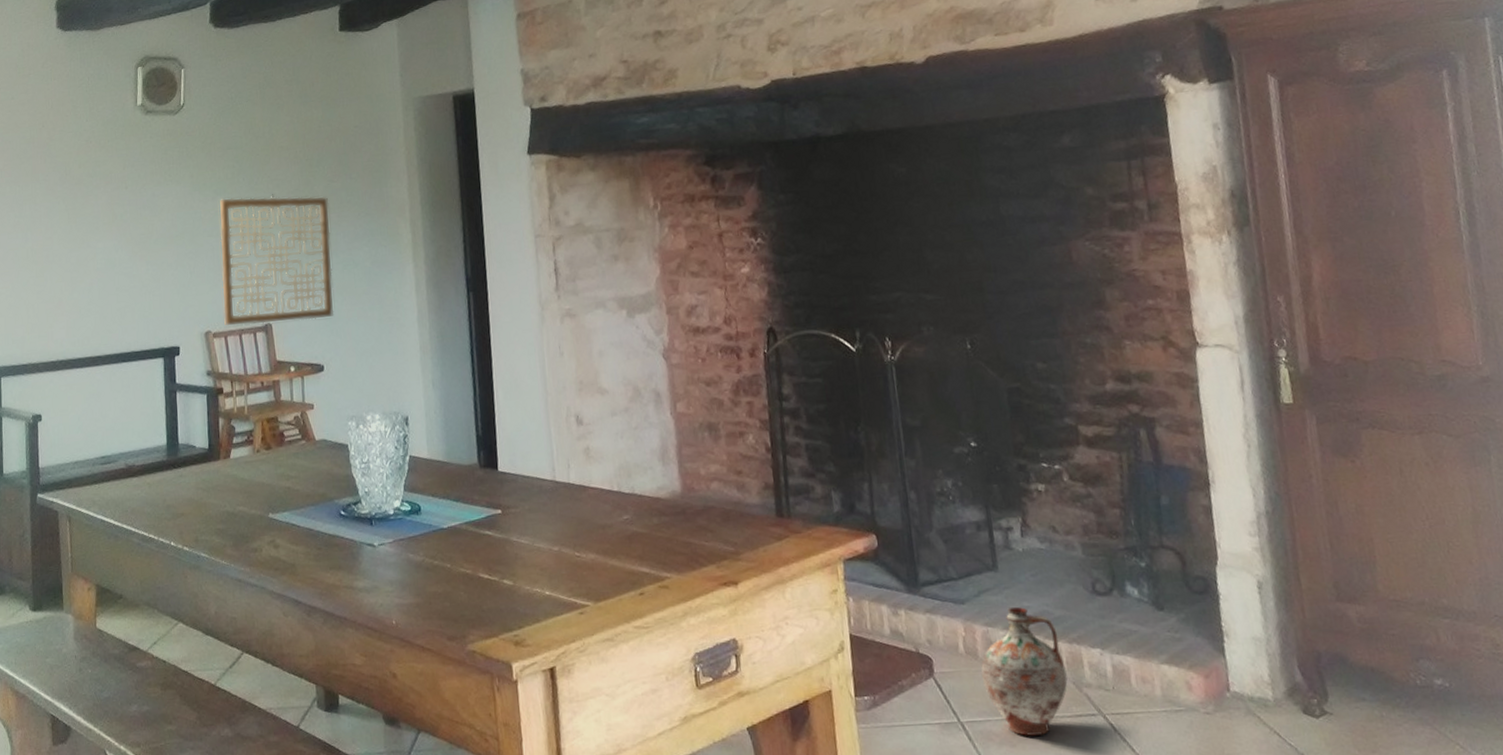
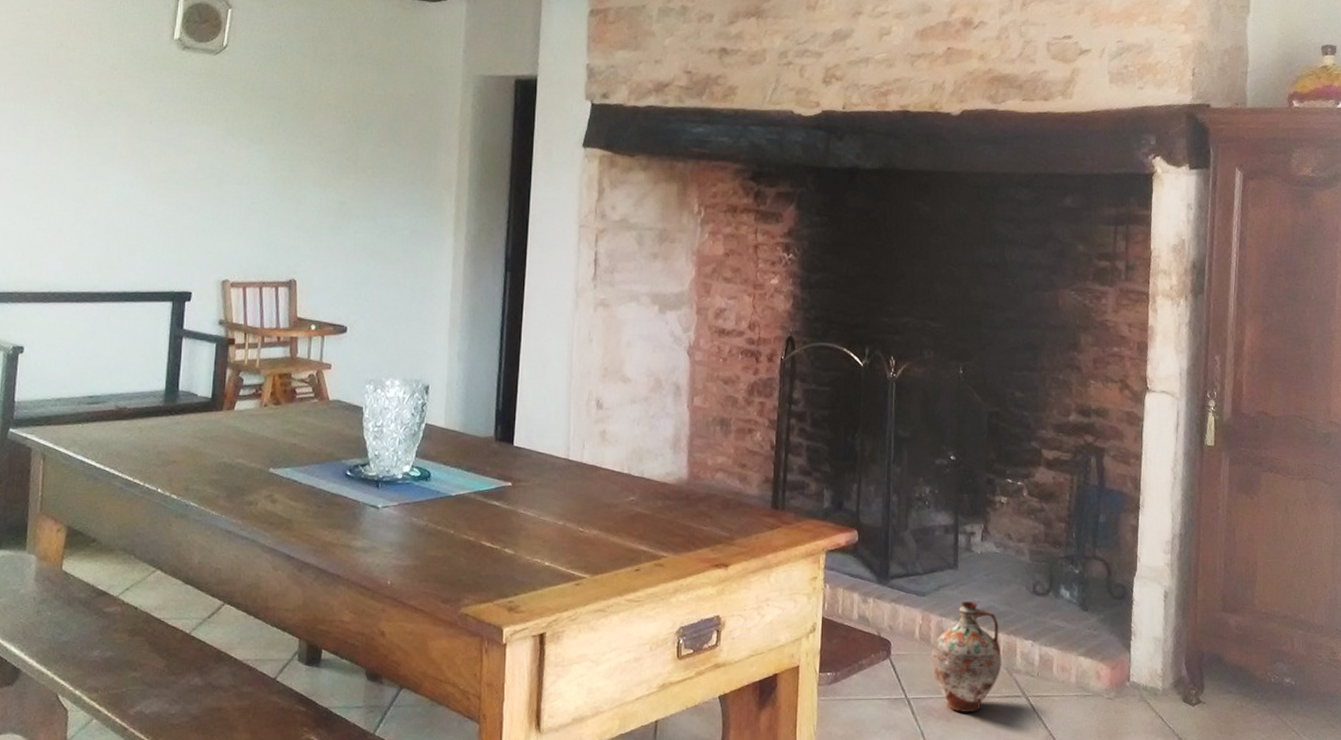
wall art: present [220,194,334,326] -> none [245,148,372,281]

